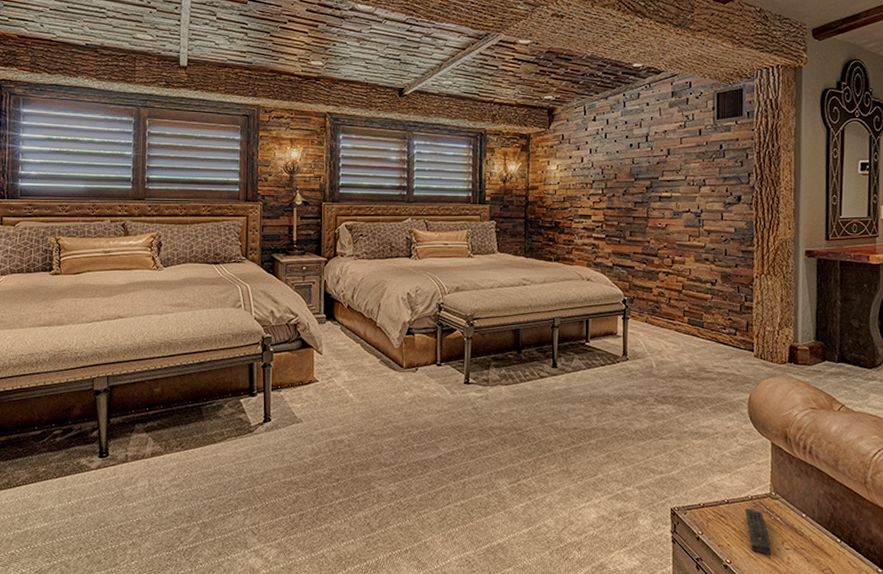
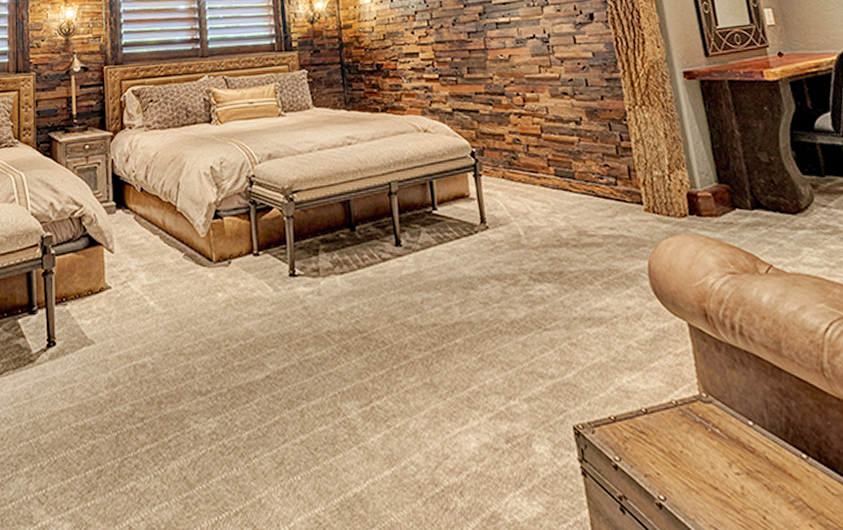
remote control: present [745,508,772,554] -> none [670,417,719,483]

